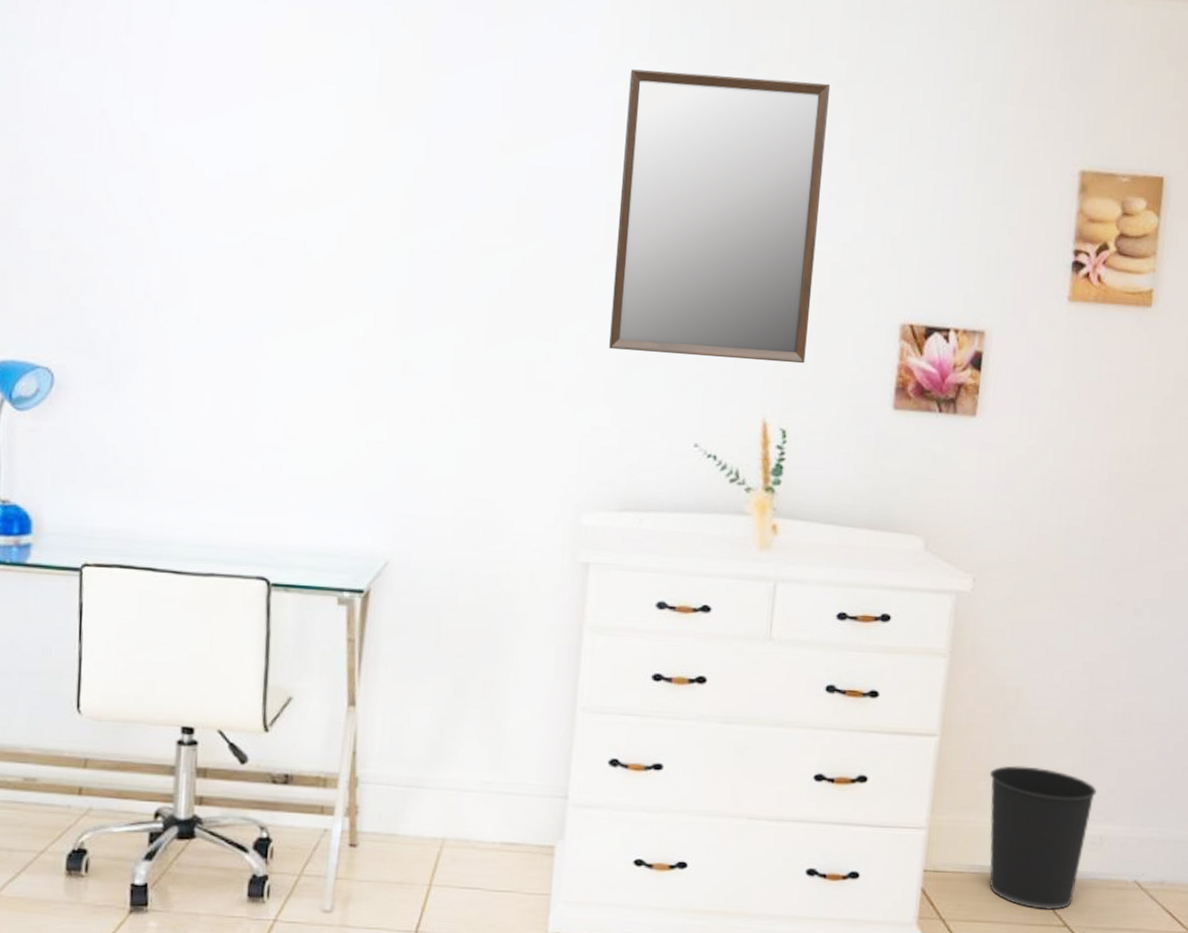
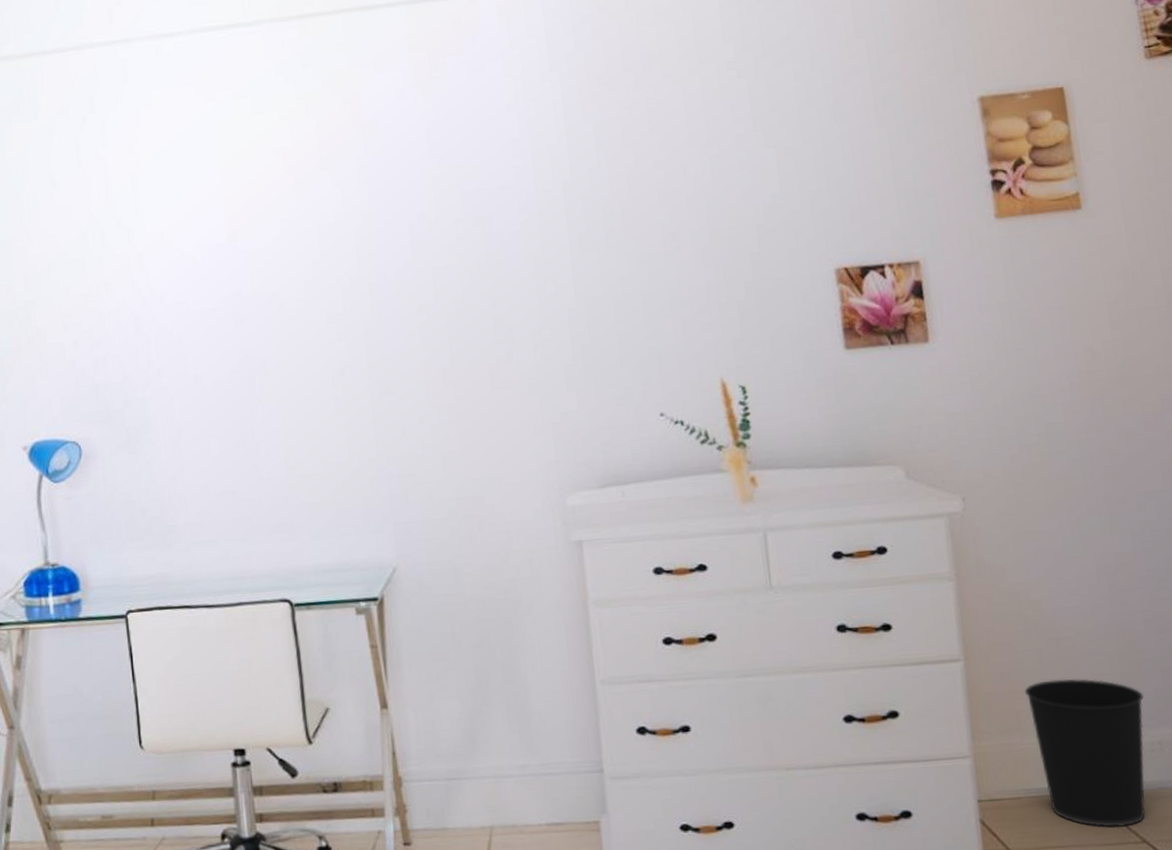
home mirror: present [609,69,831,364] -> none [537,67,750,339]

